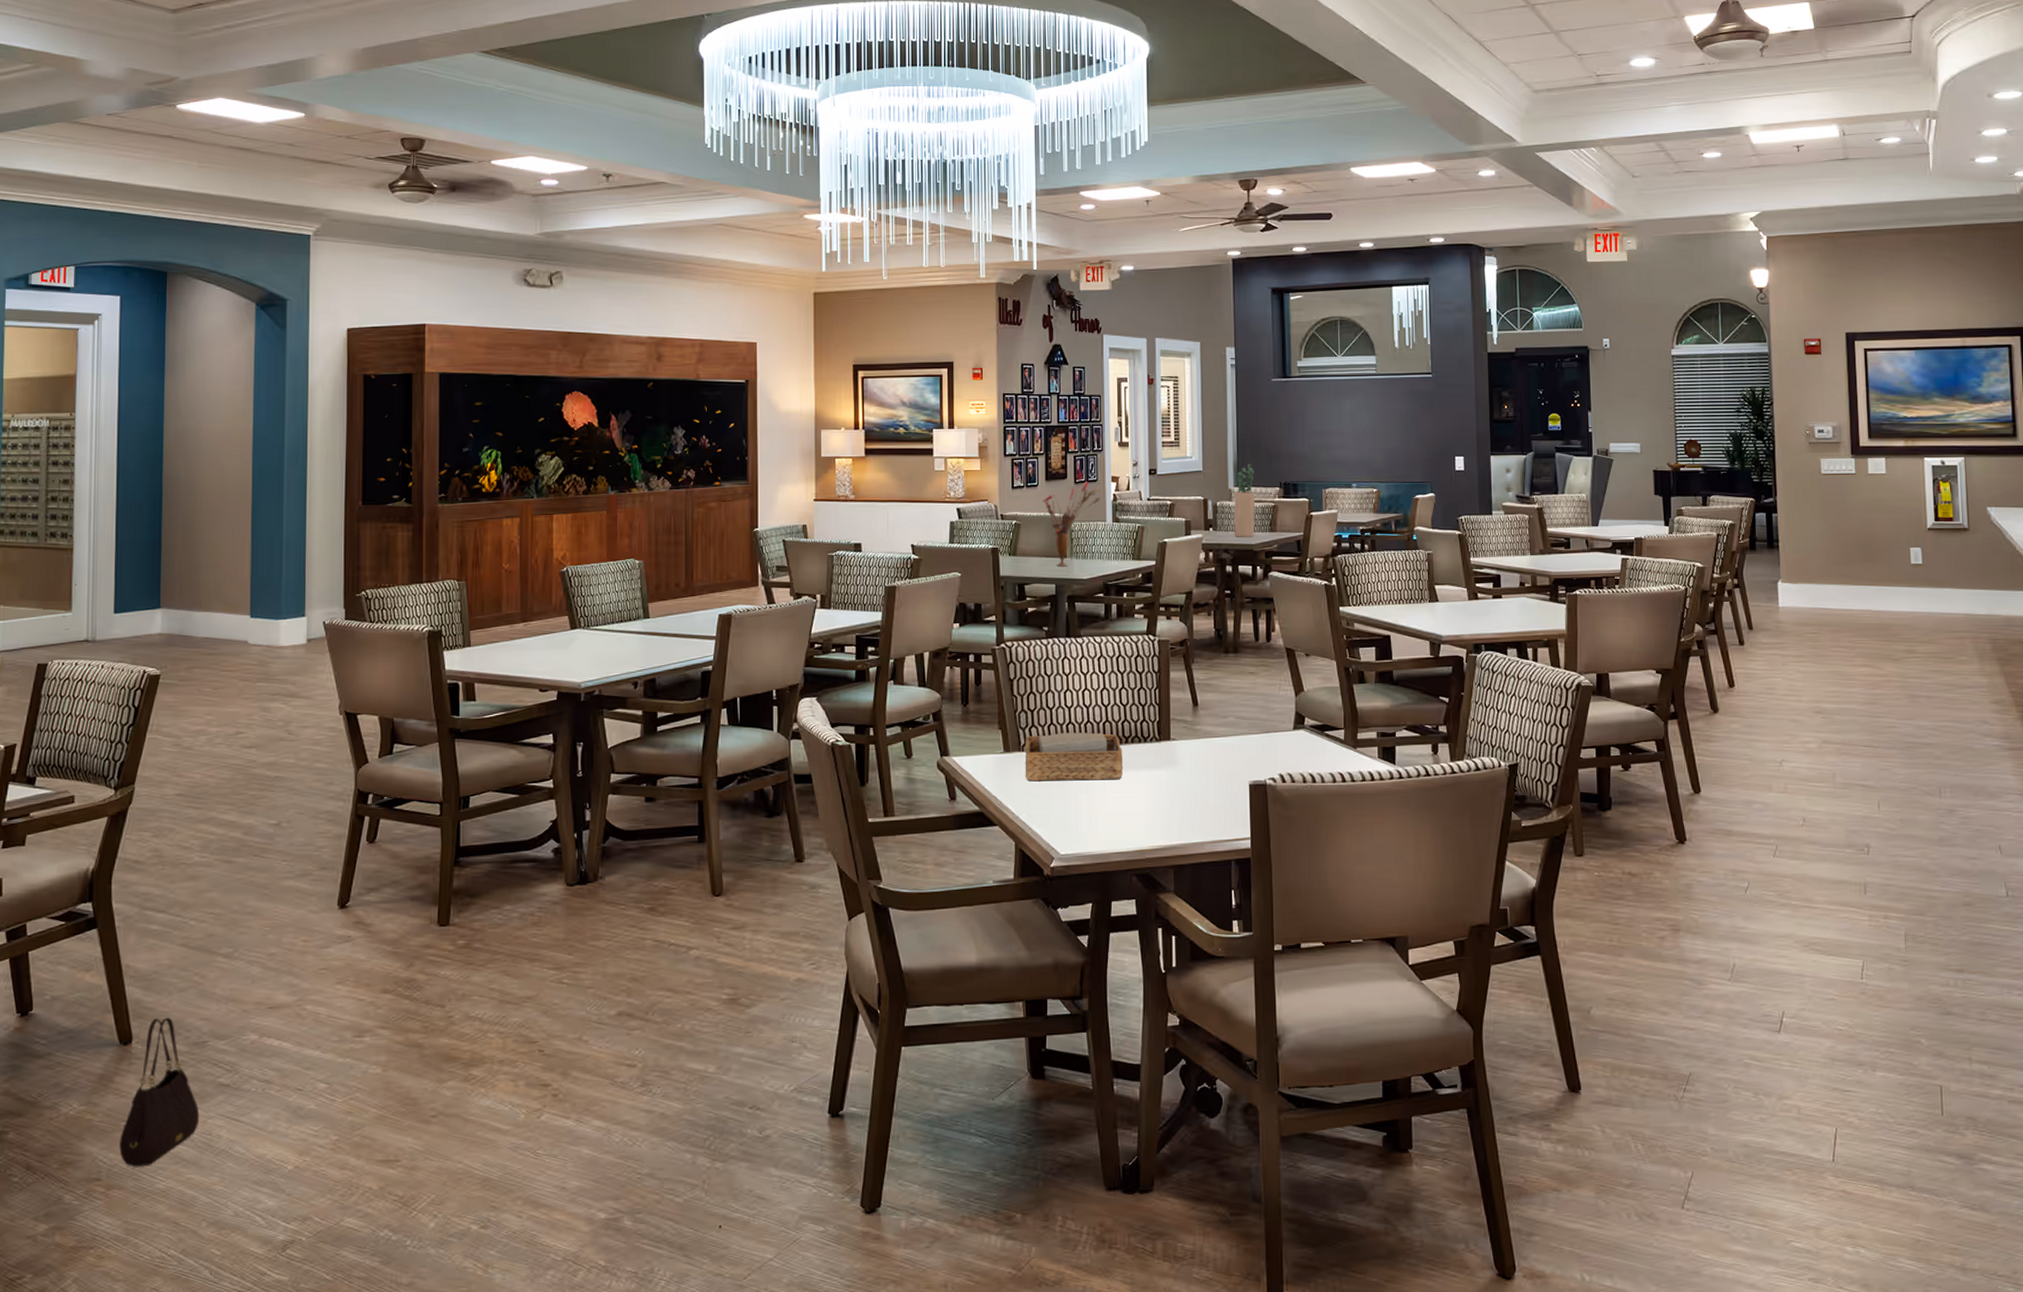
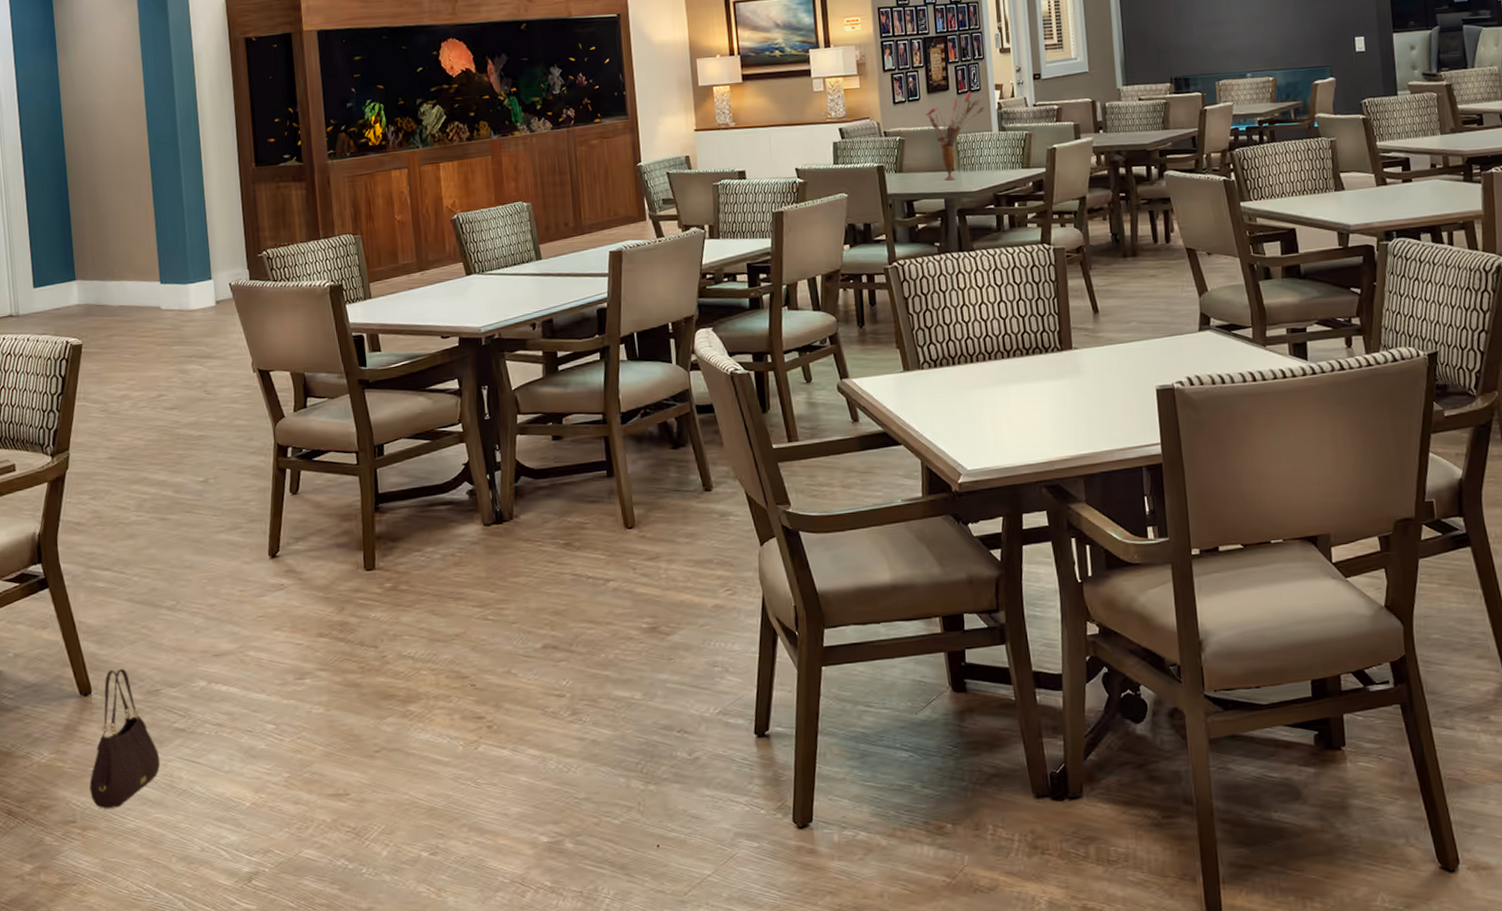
napkin holder: present [1025,732,1123,782] -> none [924,345,1026,399]
vase: present [1234,462,1256,538] -> none [1123,59,1147,139]

